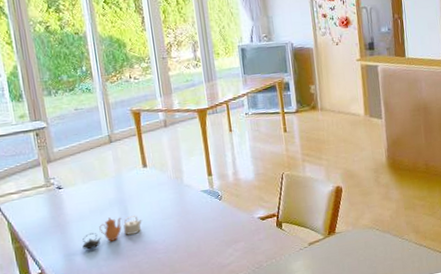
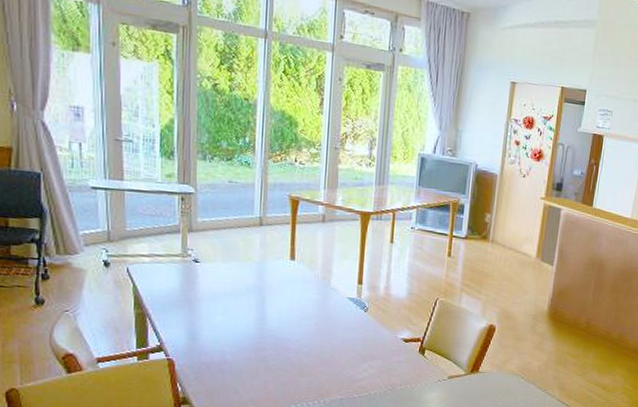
teapot: present [82,215,142,250] -> none [209,304,279,333]

